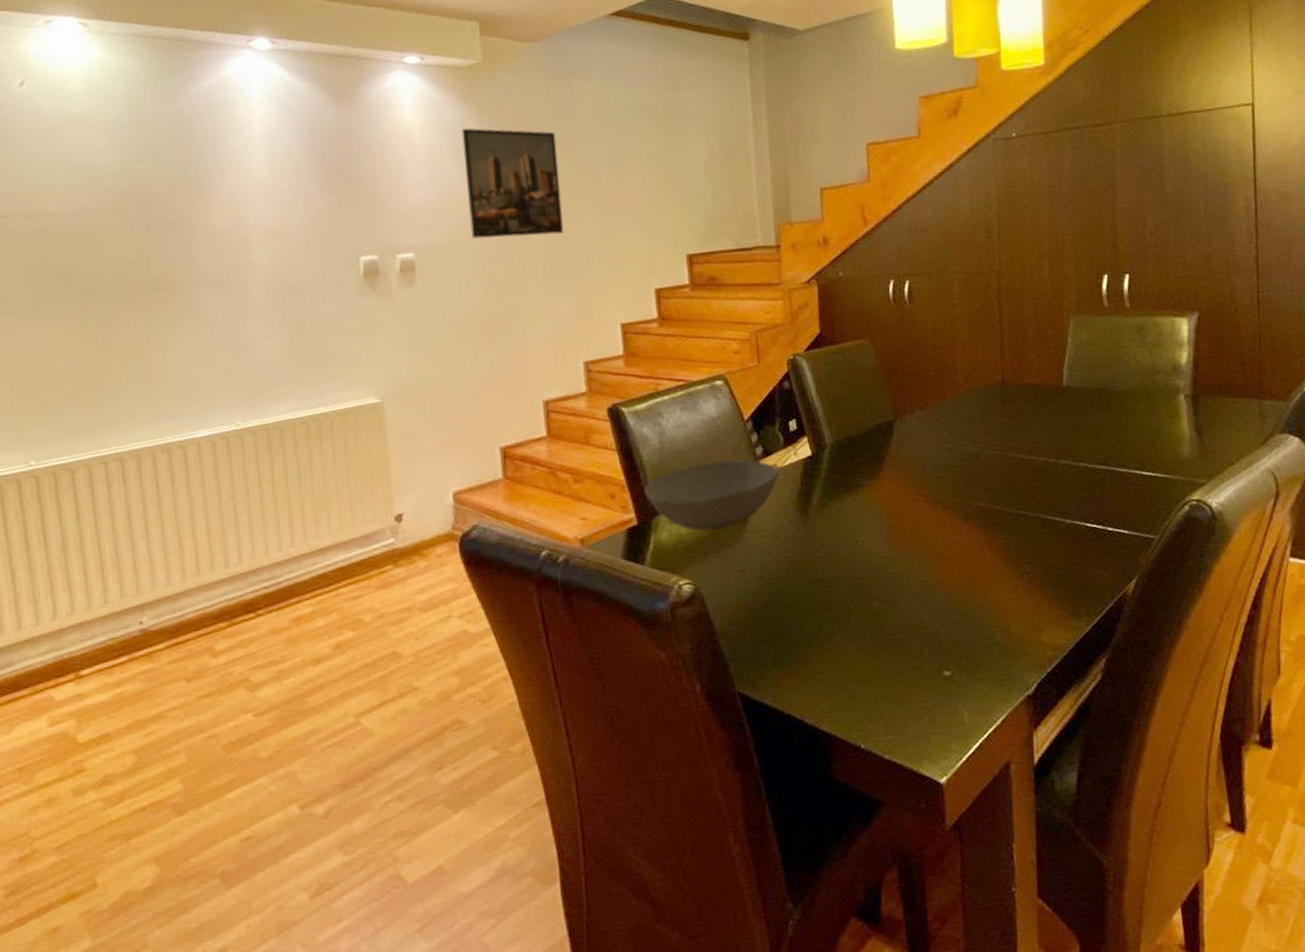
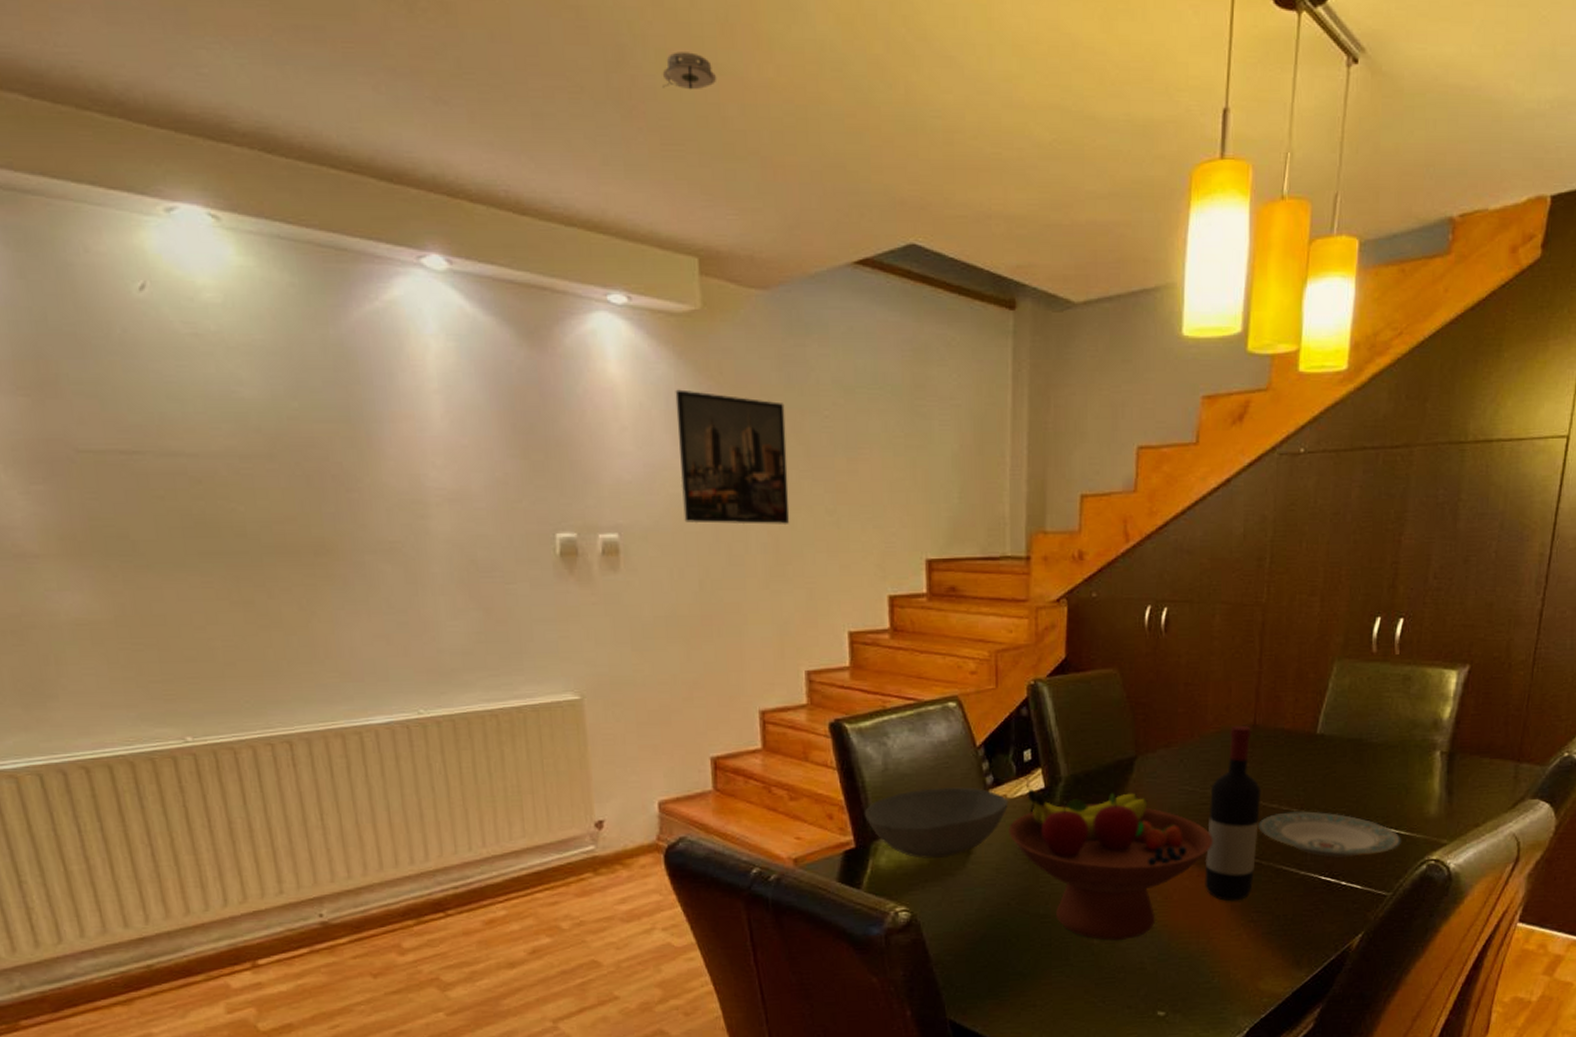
fruit bowl: none [781,454,978,602] -> present [1008,790,1213,941]
wine bottle: none [969,383,1022,555] -> present [1205,725,1261,902]
plate: none [1019,460,1161,505] -> present [1258,811,1402,858]

